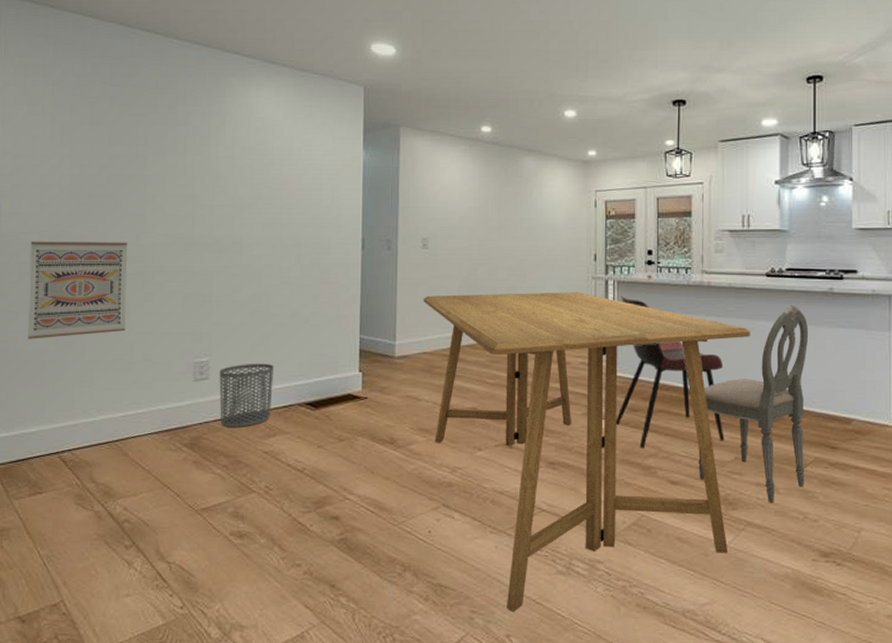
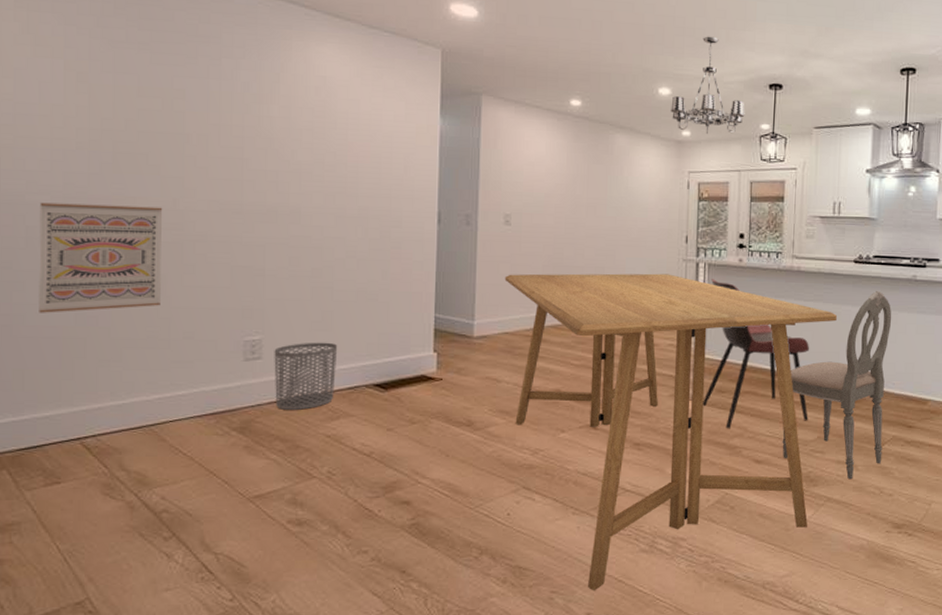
chandelier: none [576,58,649,152] -> present [671,36,745,134]

